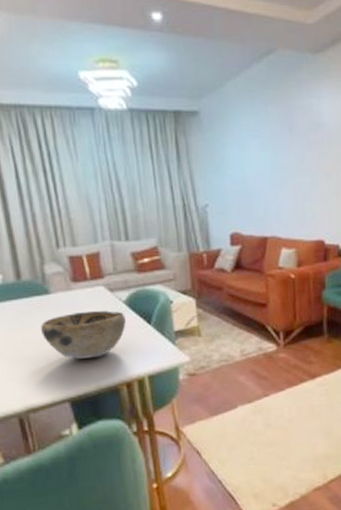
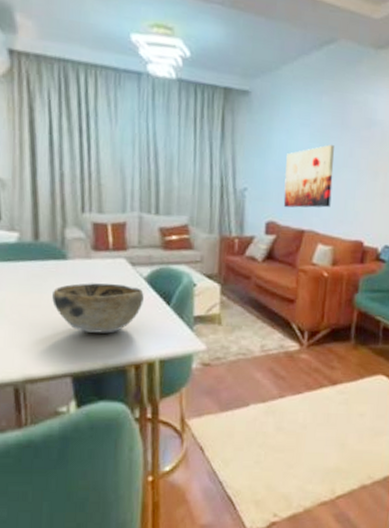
wall art: none [241,152,289,218] -> present [283,145,334,208]

